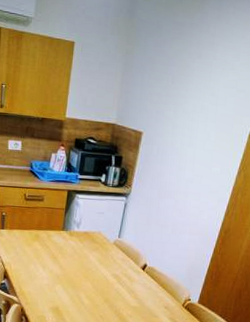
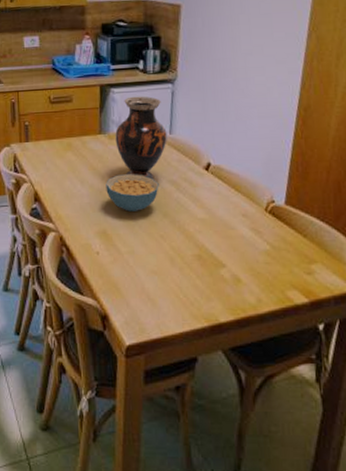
cereal bowl: none [62,265,105,295] -> present [106,174,159,212]
vase: none [74,203,116,272] -> present [115,96,167,180]

